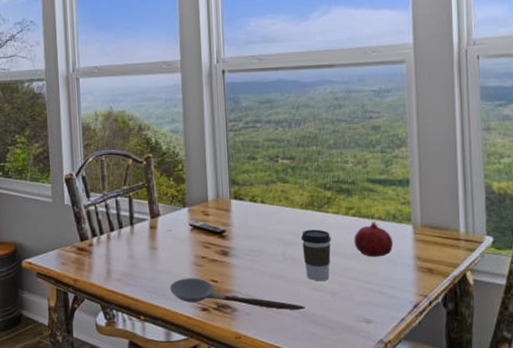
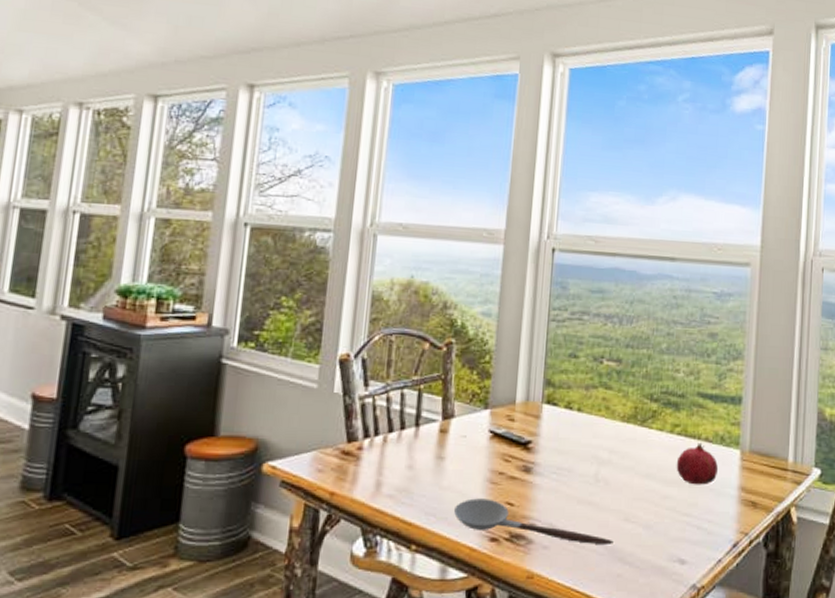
coffee cup: present [301,229,331,282] -> none [618,447,652,511]

